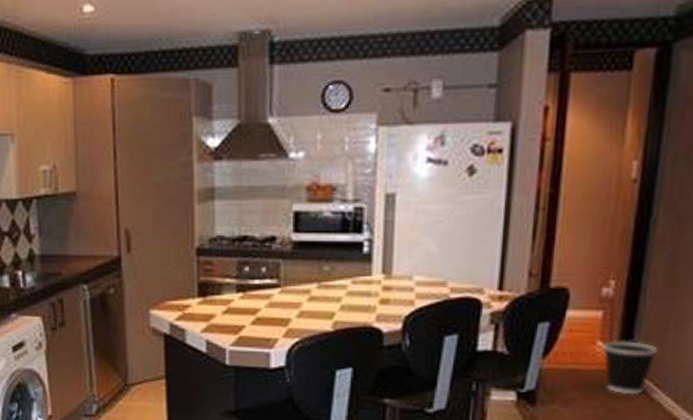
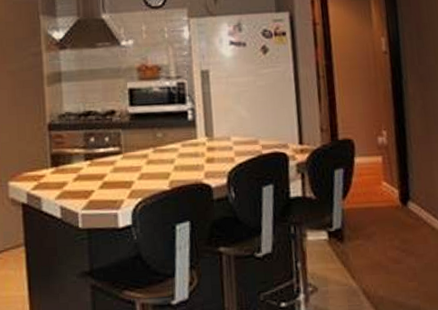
wastebasket: present [602,341,659,395] -> none [387,180,430,226]

